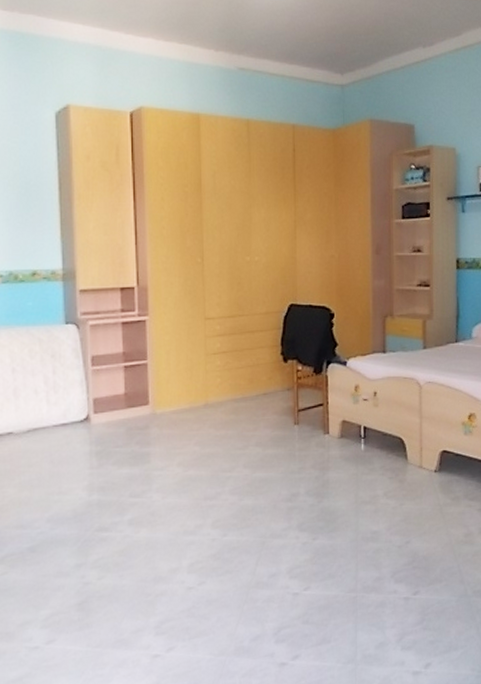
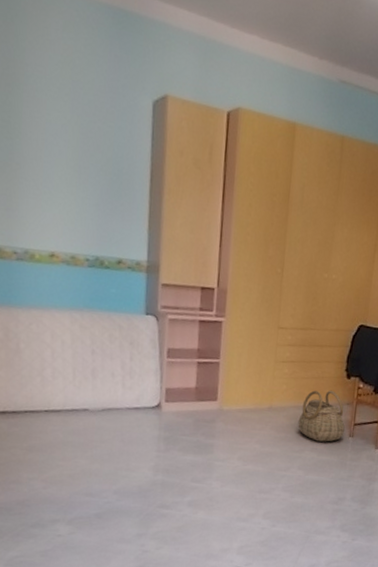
basket: none [238,377,288,434] -> present [298,390,345,442]

